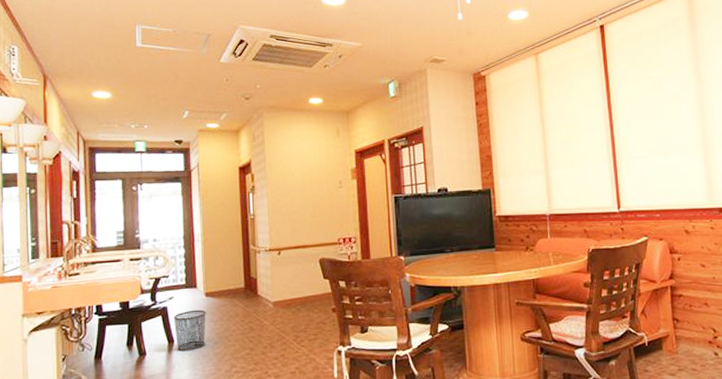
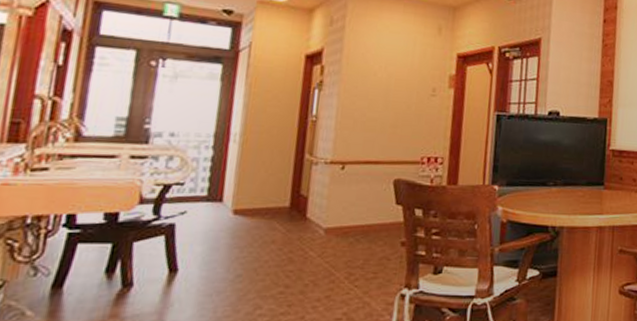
waste bin: present [173,309,207,352] -> none [180,230,232,285]

